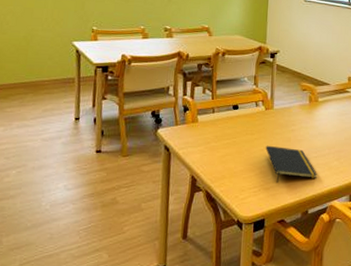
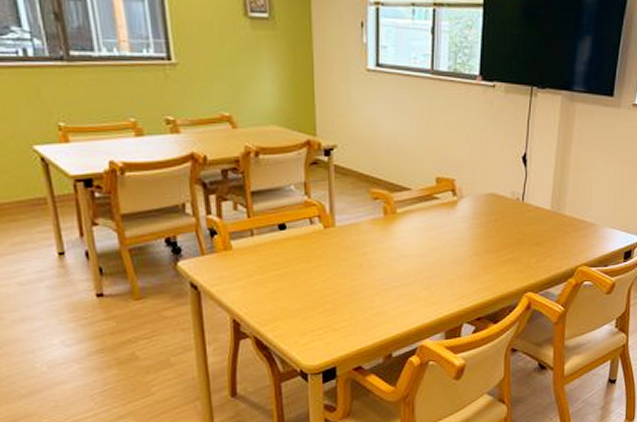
notepad: present [265,145,317,183] -> none [329,275,401,322]

